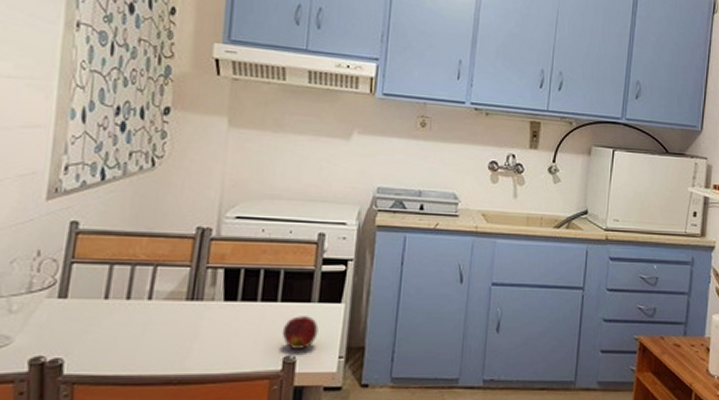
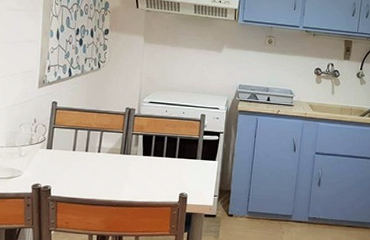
apple: present [282,316,319,349] -> none [178,168,201,189]

